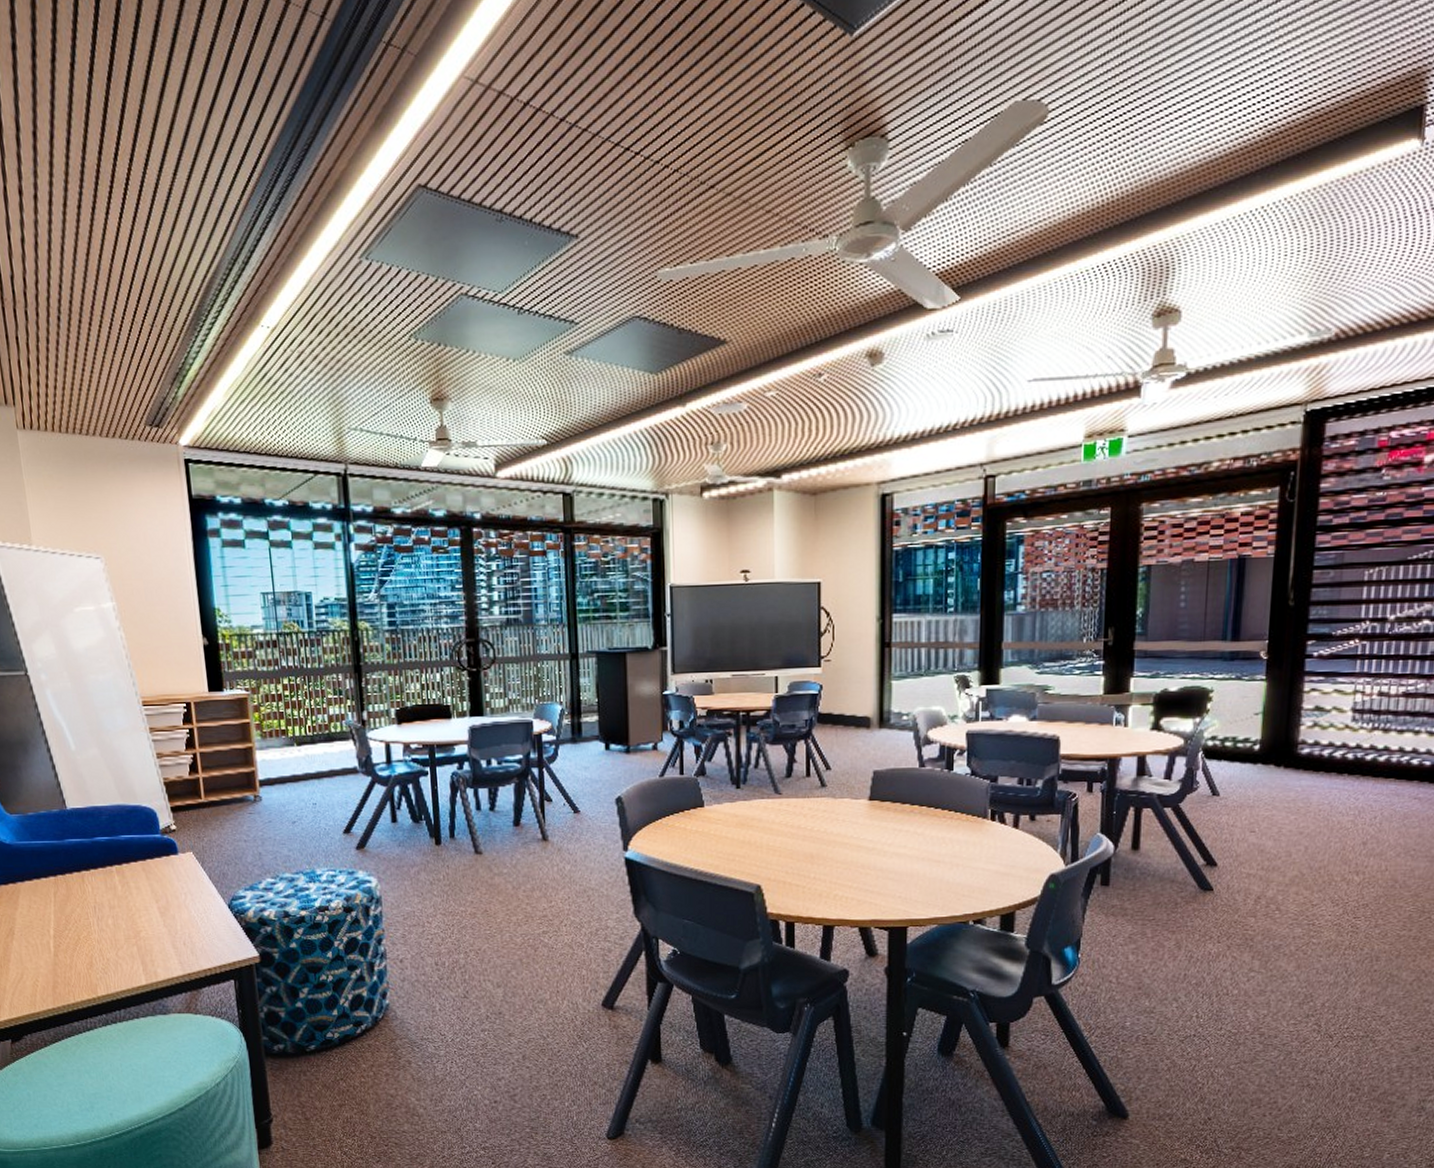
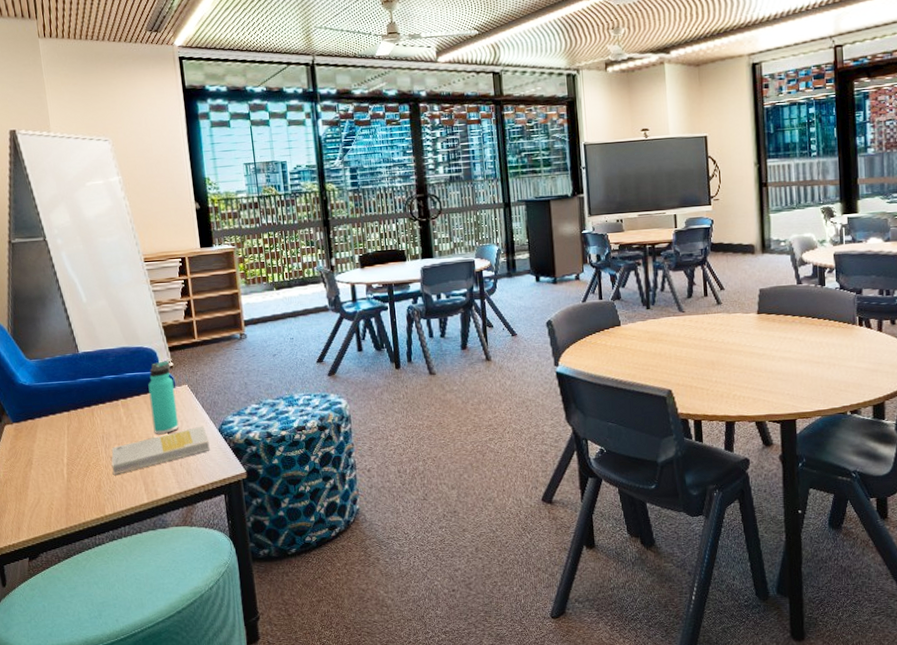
book: none [104,900,218,951] -> present [111,426,210,475]
thermos bottle: none [146,823,183,907] -> present [148,360,179,434]

